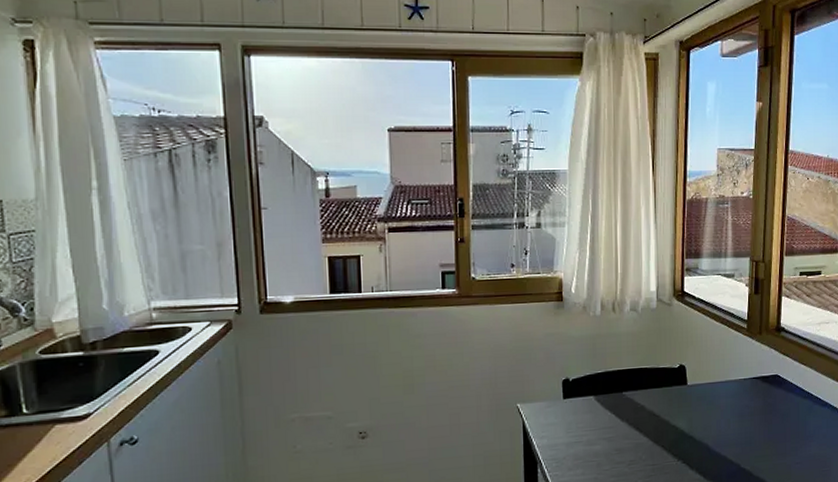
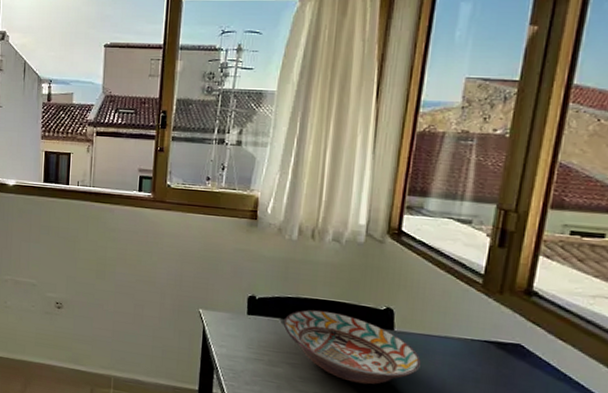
decorative bowl: none [596,379,710,442] -> present [283,310,421,385]

